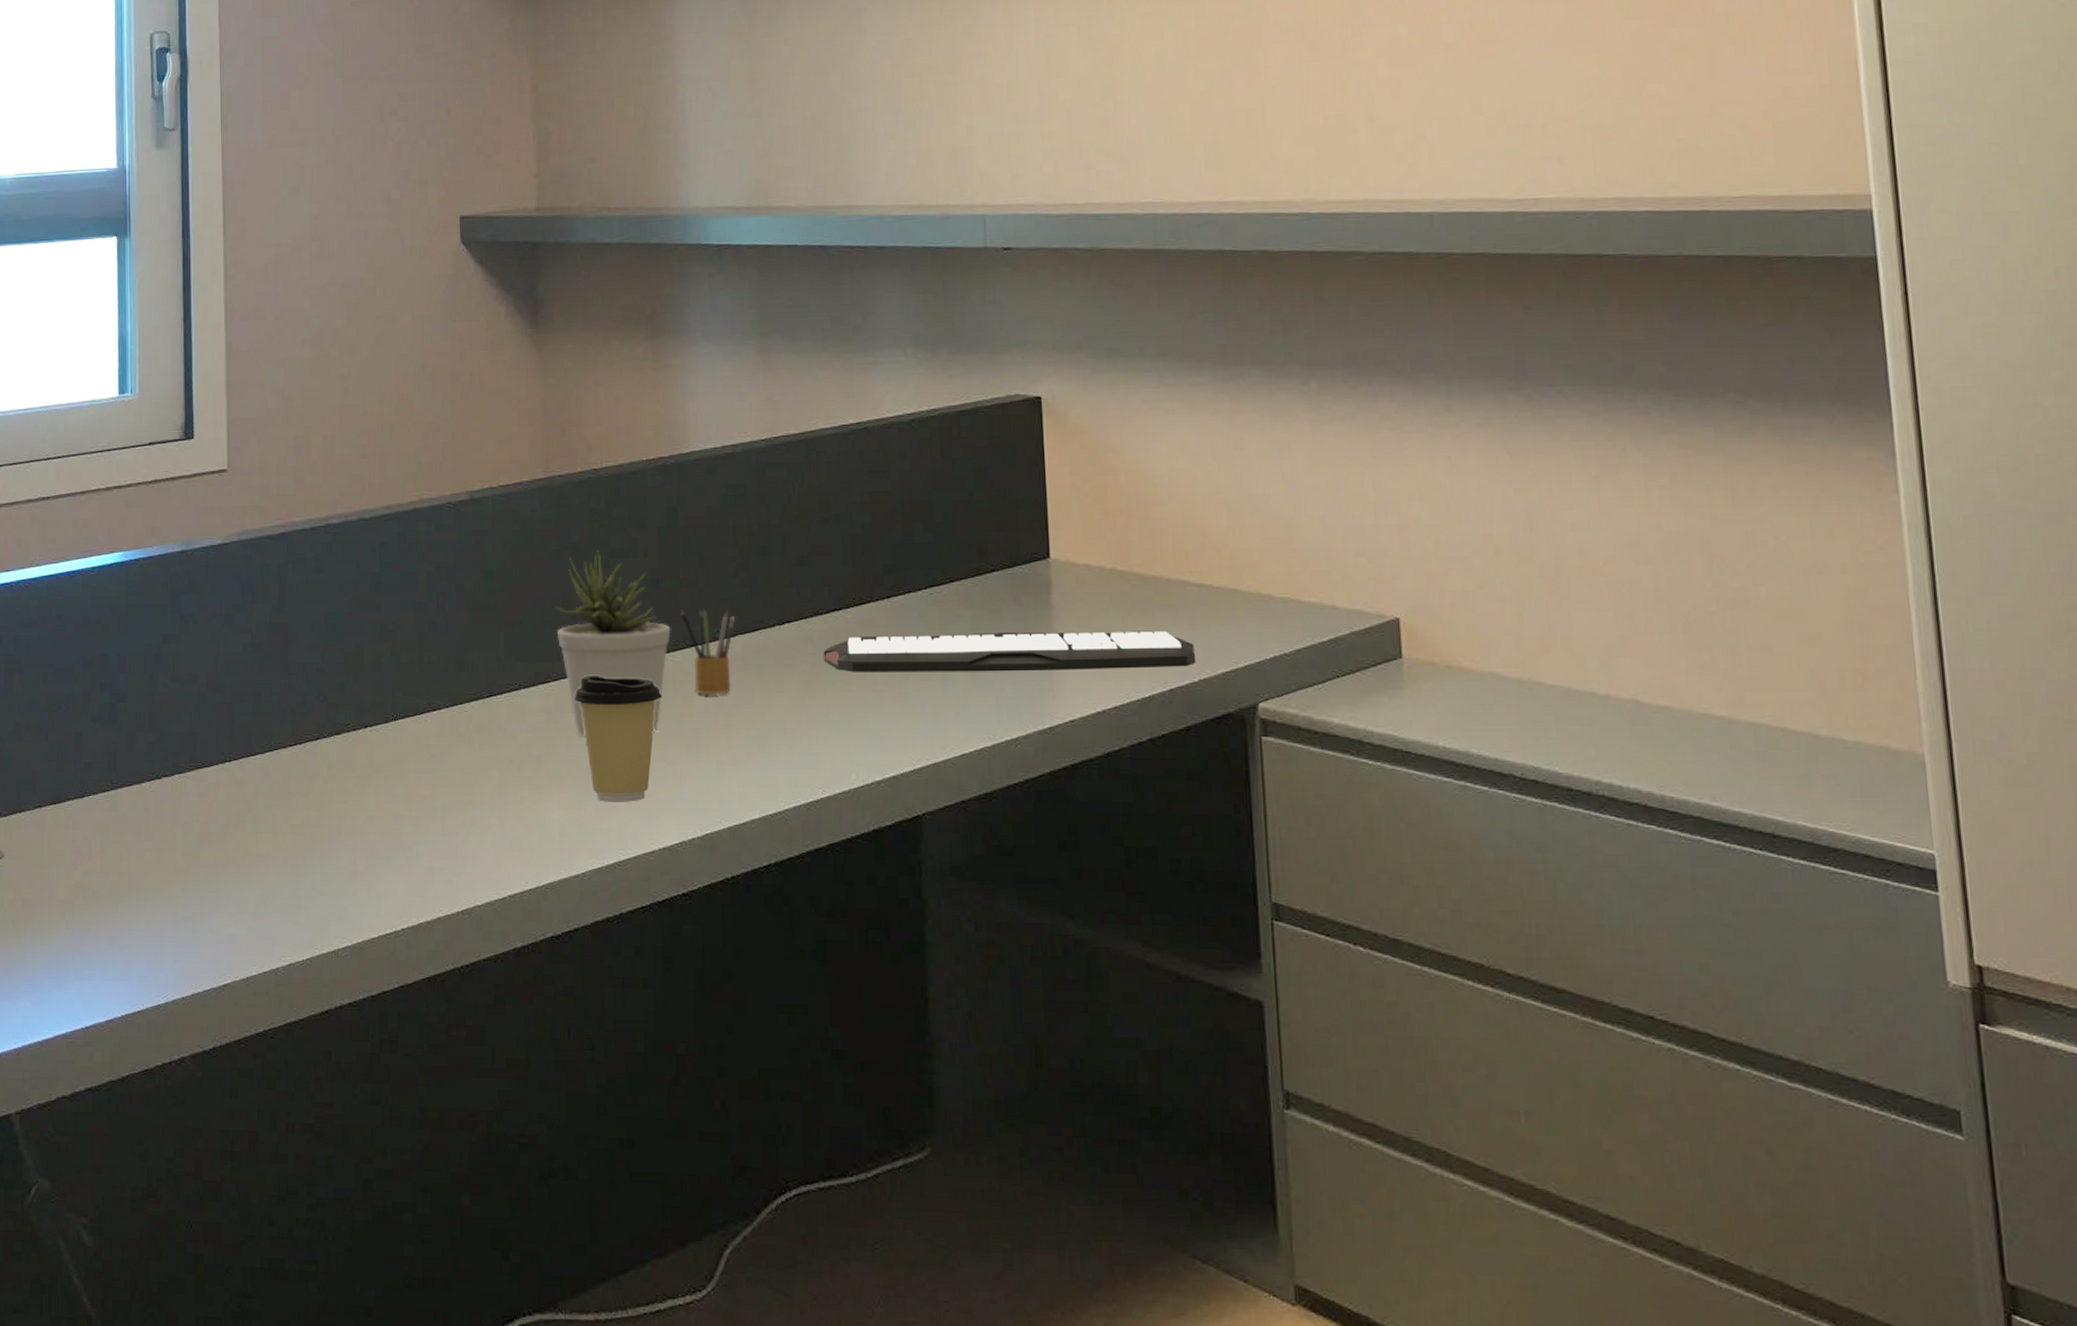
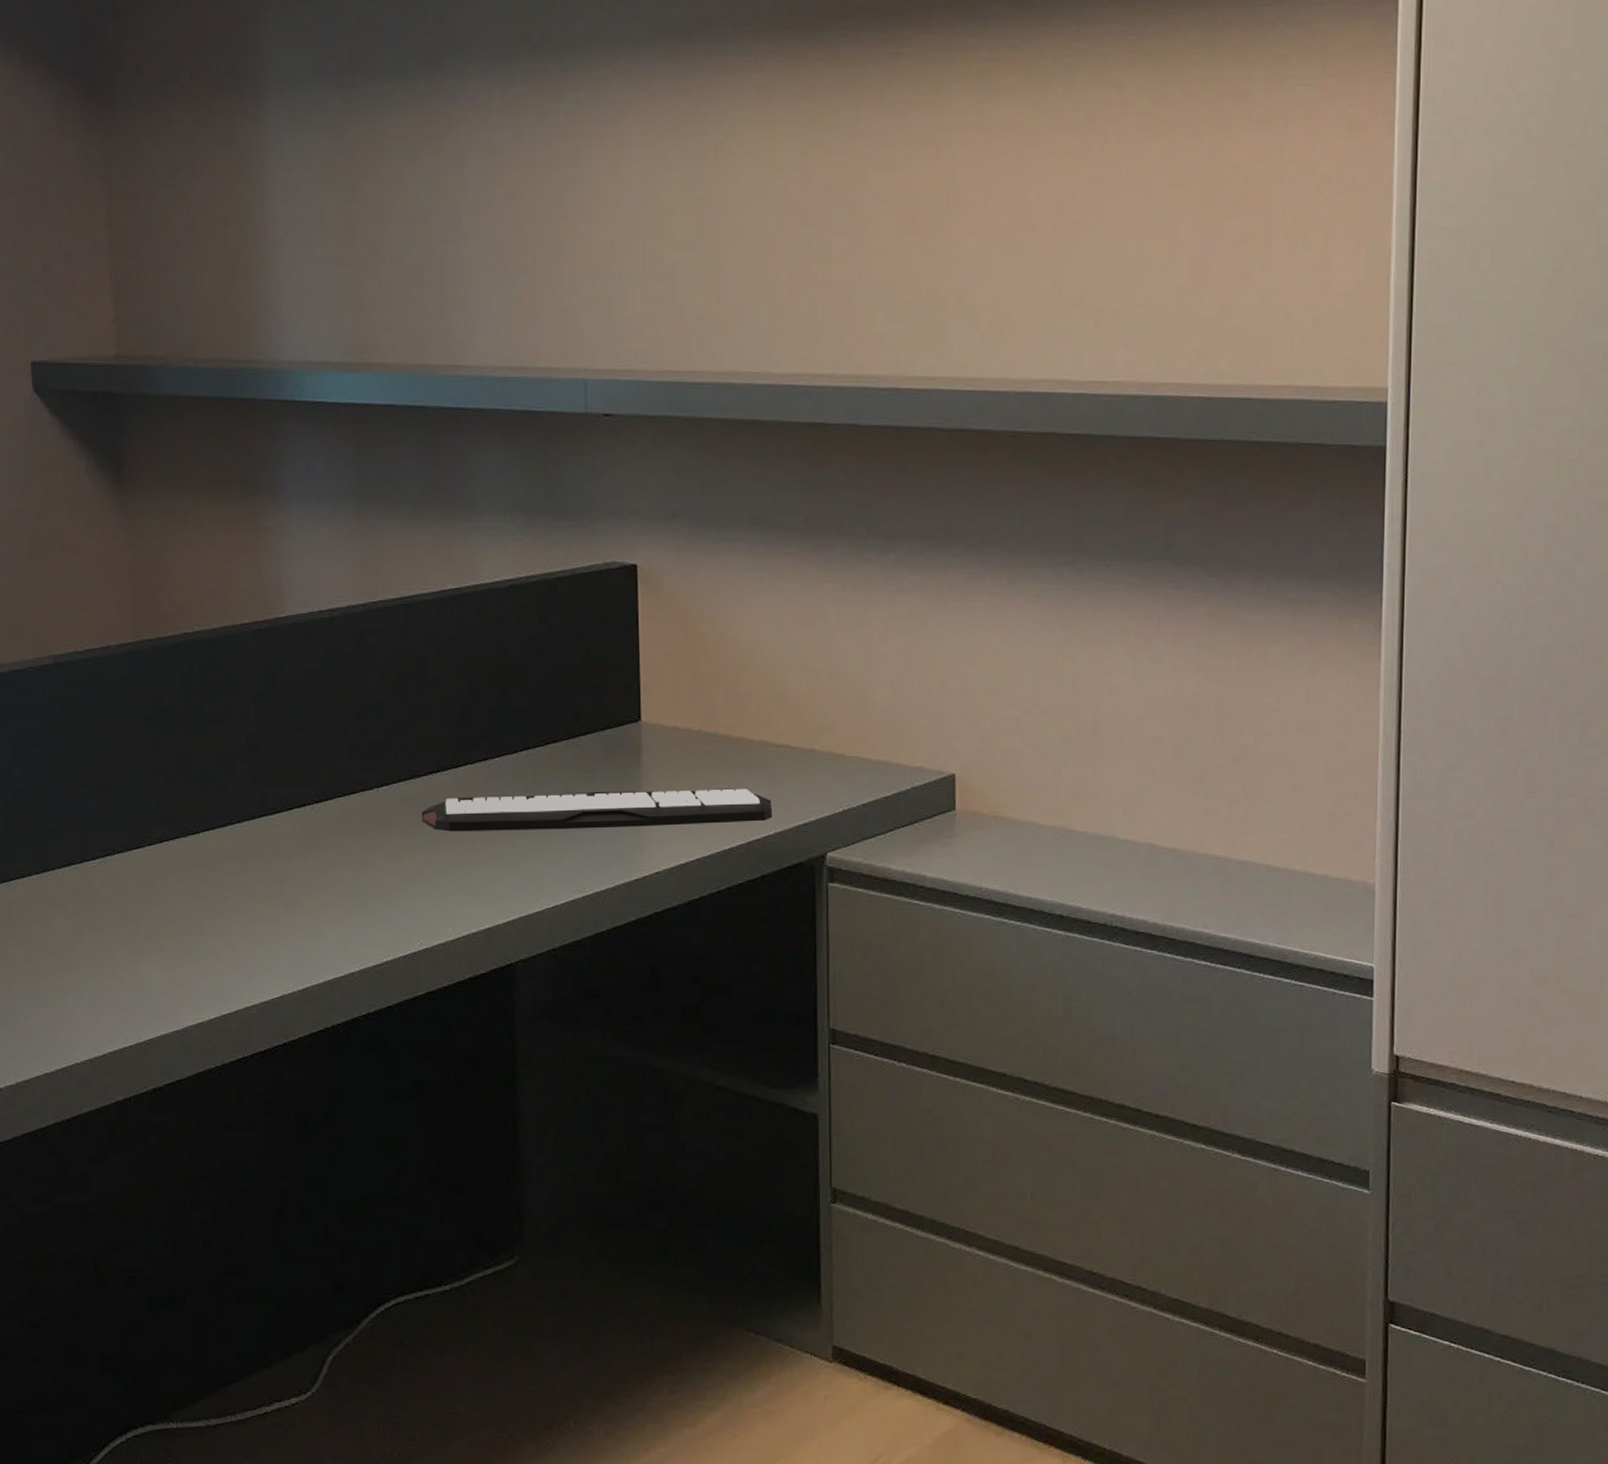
potted plant: present [553,550,671,738] -> none [146,715,269,900]
coffee cup: present [573,674,662,803] -> none [169,838,261,962]
pencil box: present [680,608,736,695] -> none [278,772,335,856]

